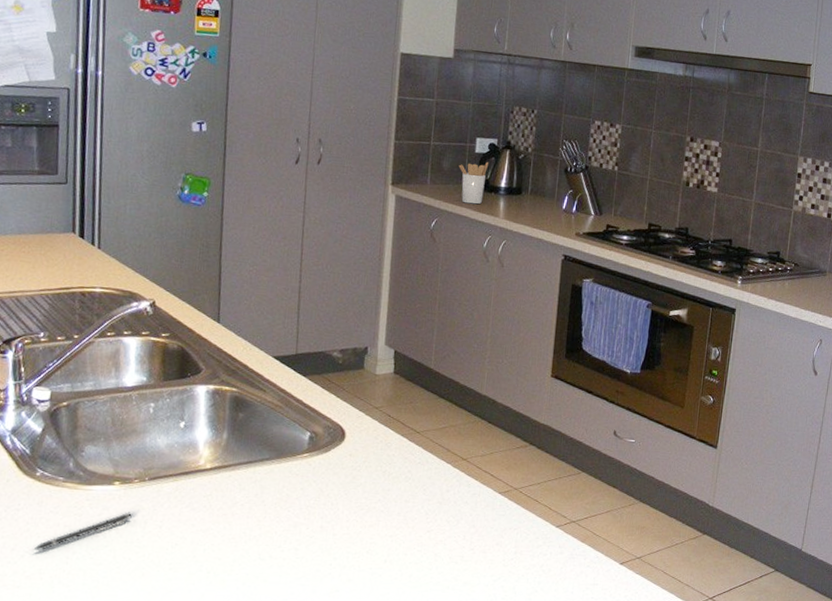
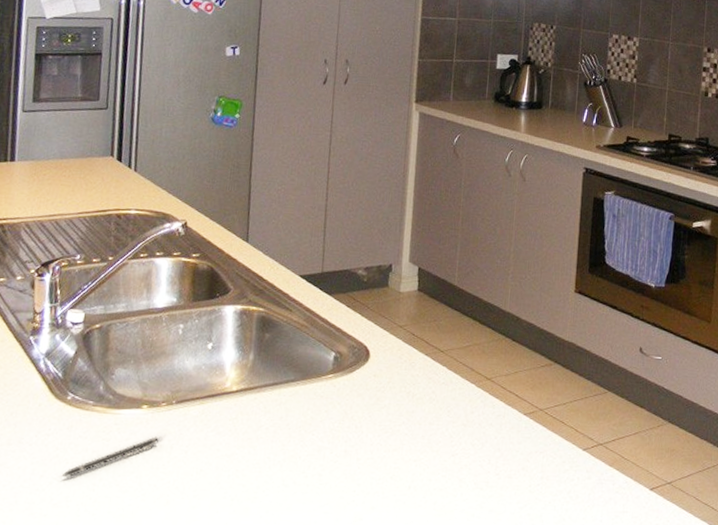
utensil holder: present [458,161,489,205] -> none [480,77,510,120]

